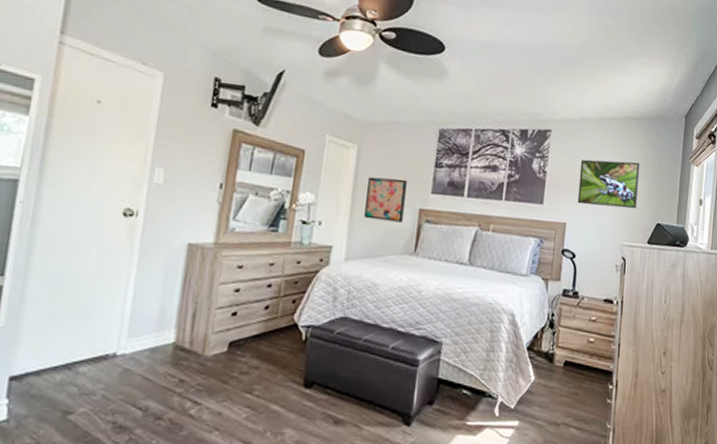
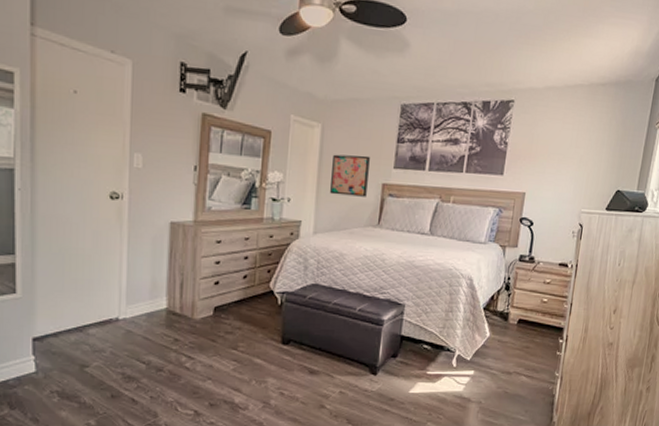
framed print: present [577,159,640,209] -> none [537,129,604,177]

